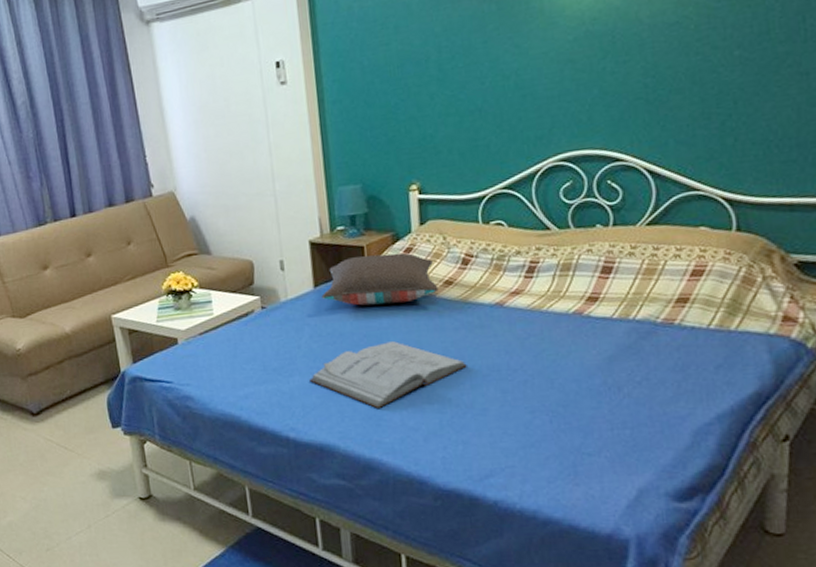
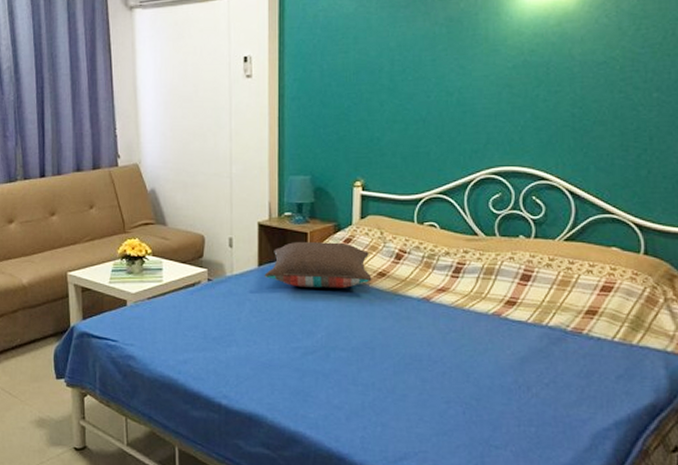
book: present [309,341,467,409] -> none [245,324,392,386]

